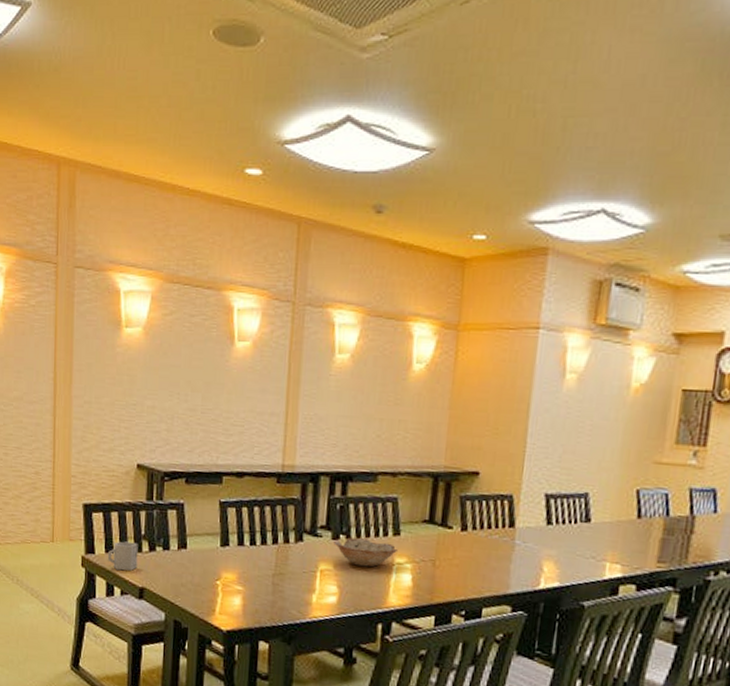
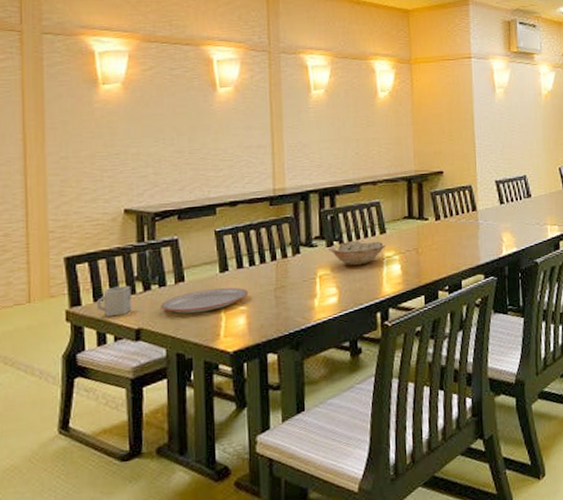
plate: none [163,560,247,585] -> present [161,287,249,314]

